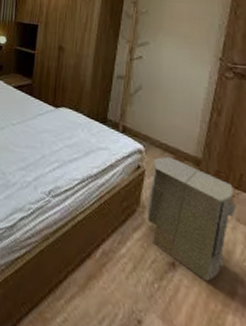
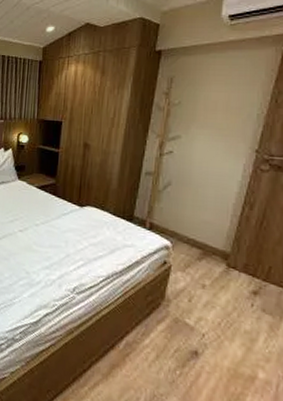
air purifier: present [147,156,236,282] -> none [171,251,262,368]

